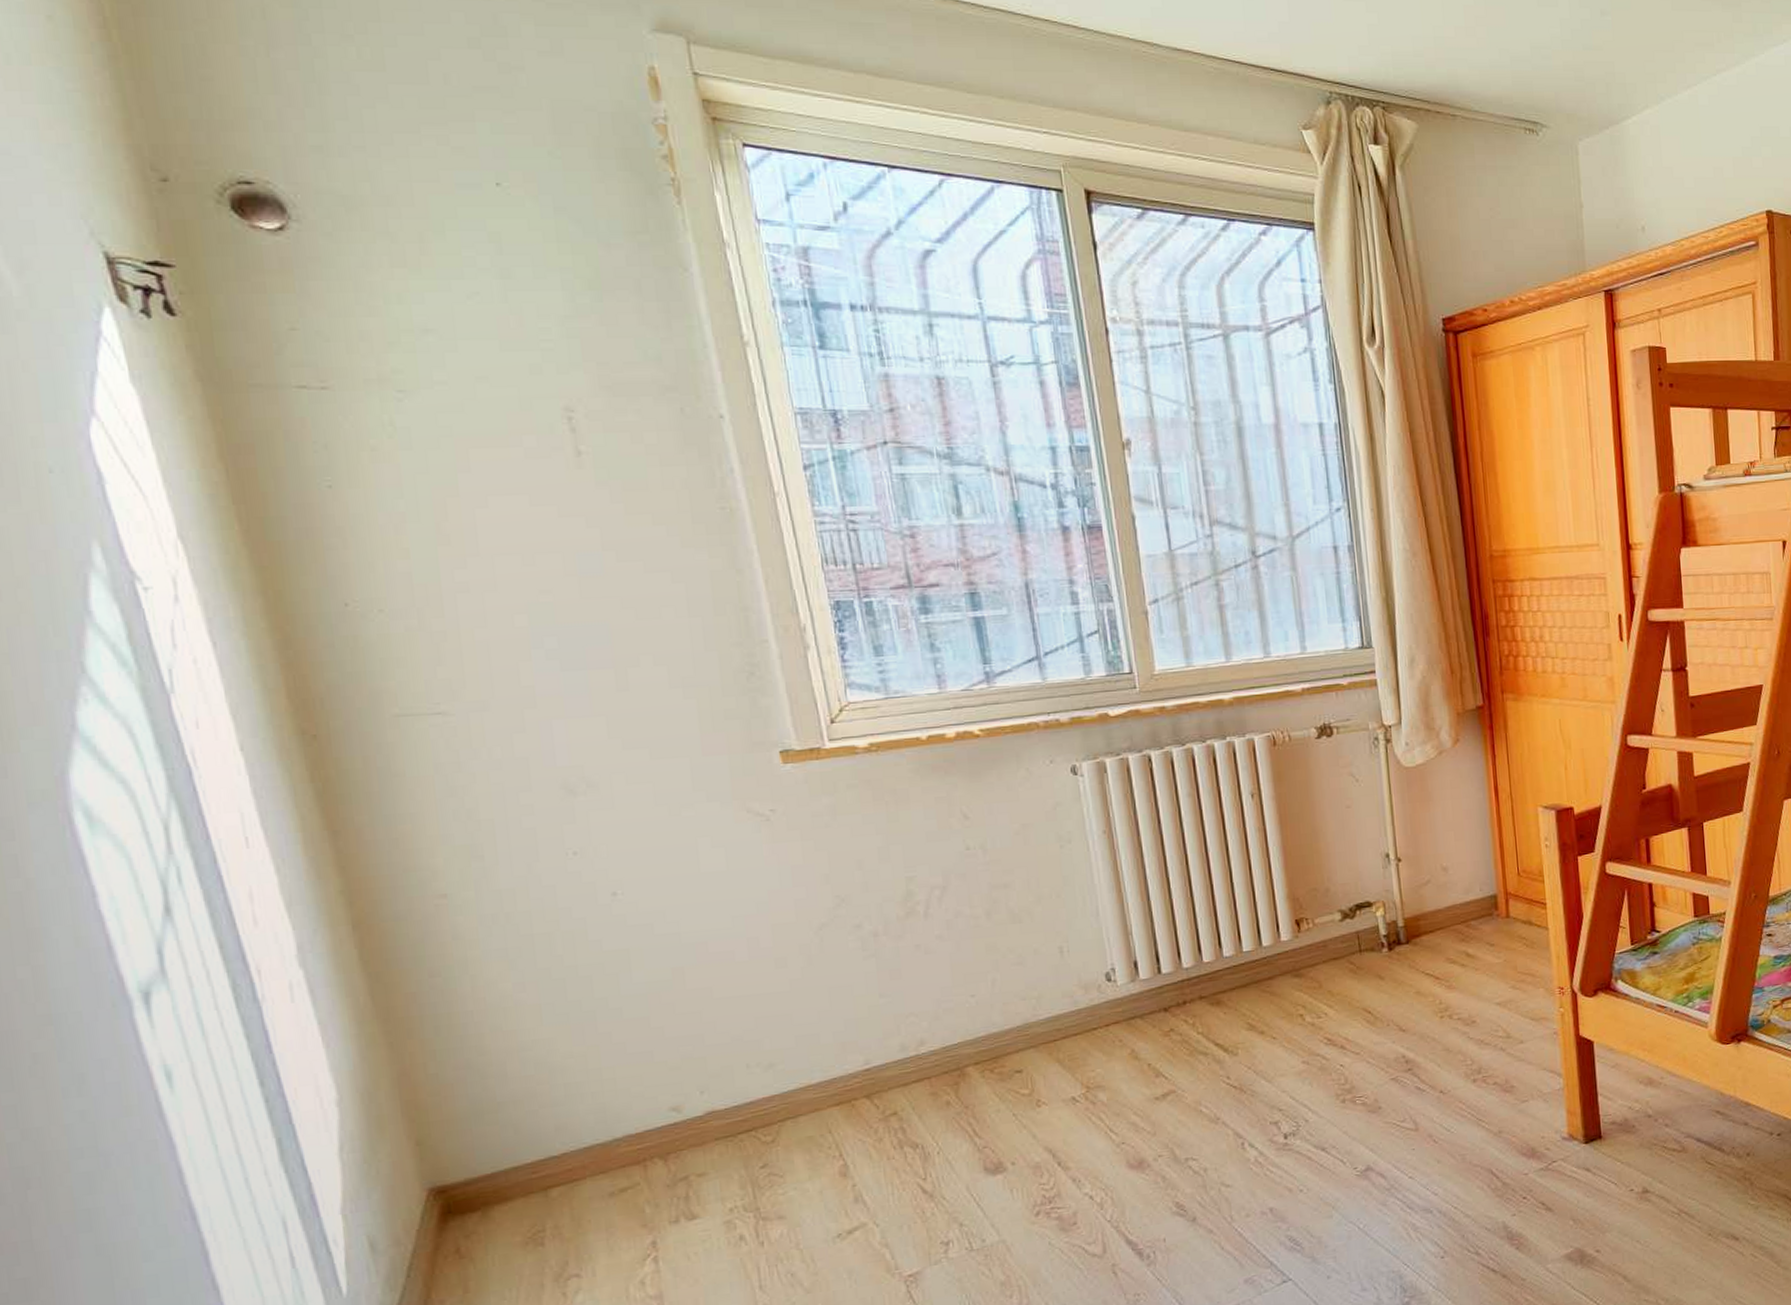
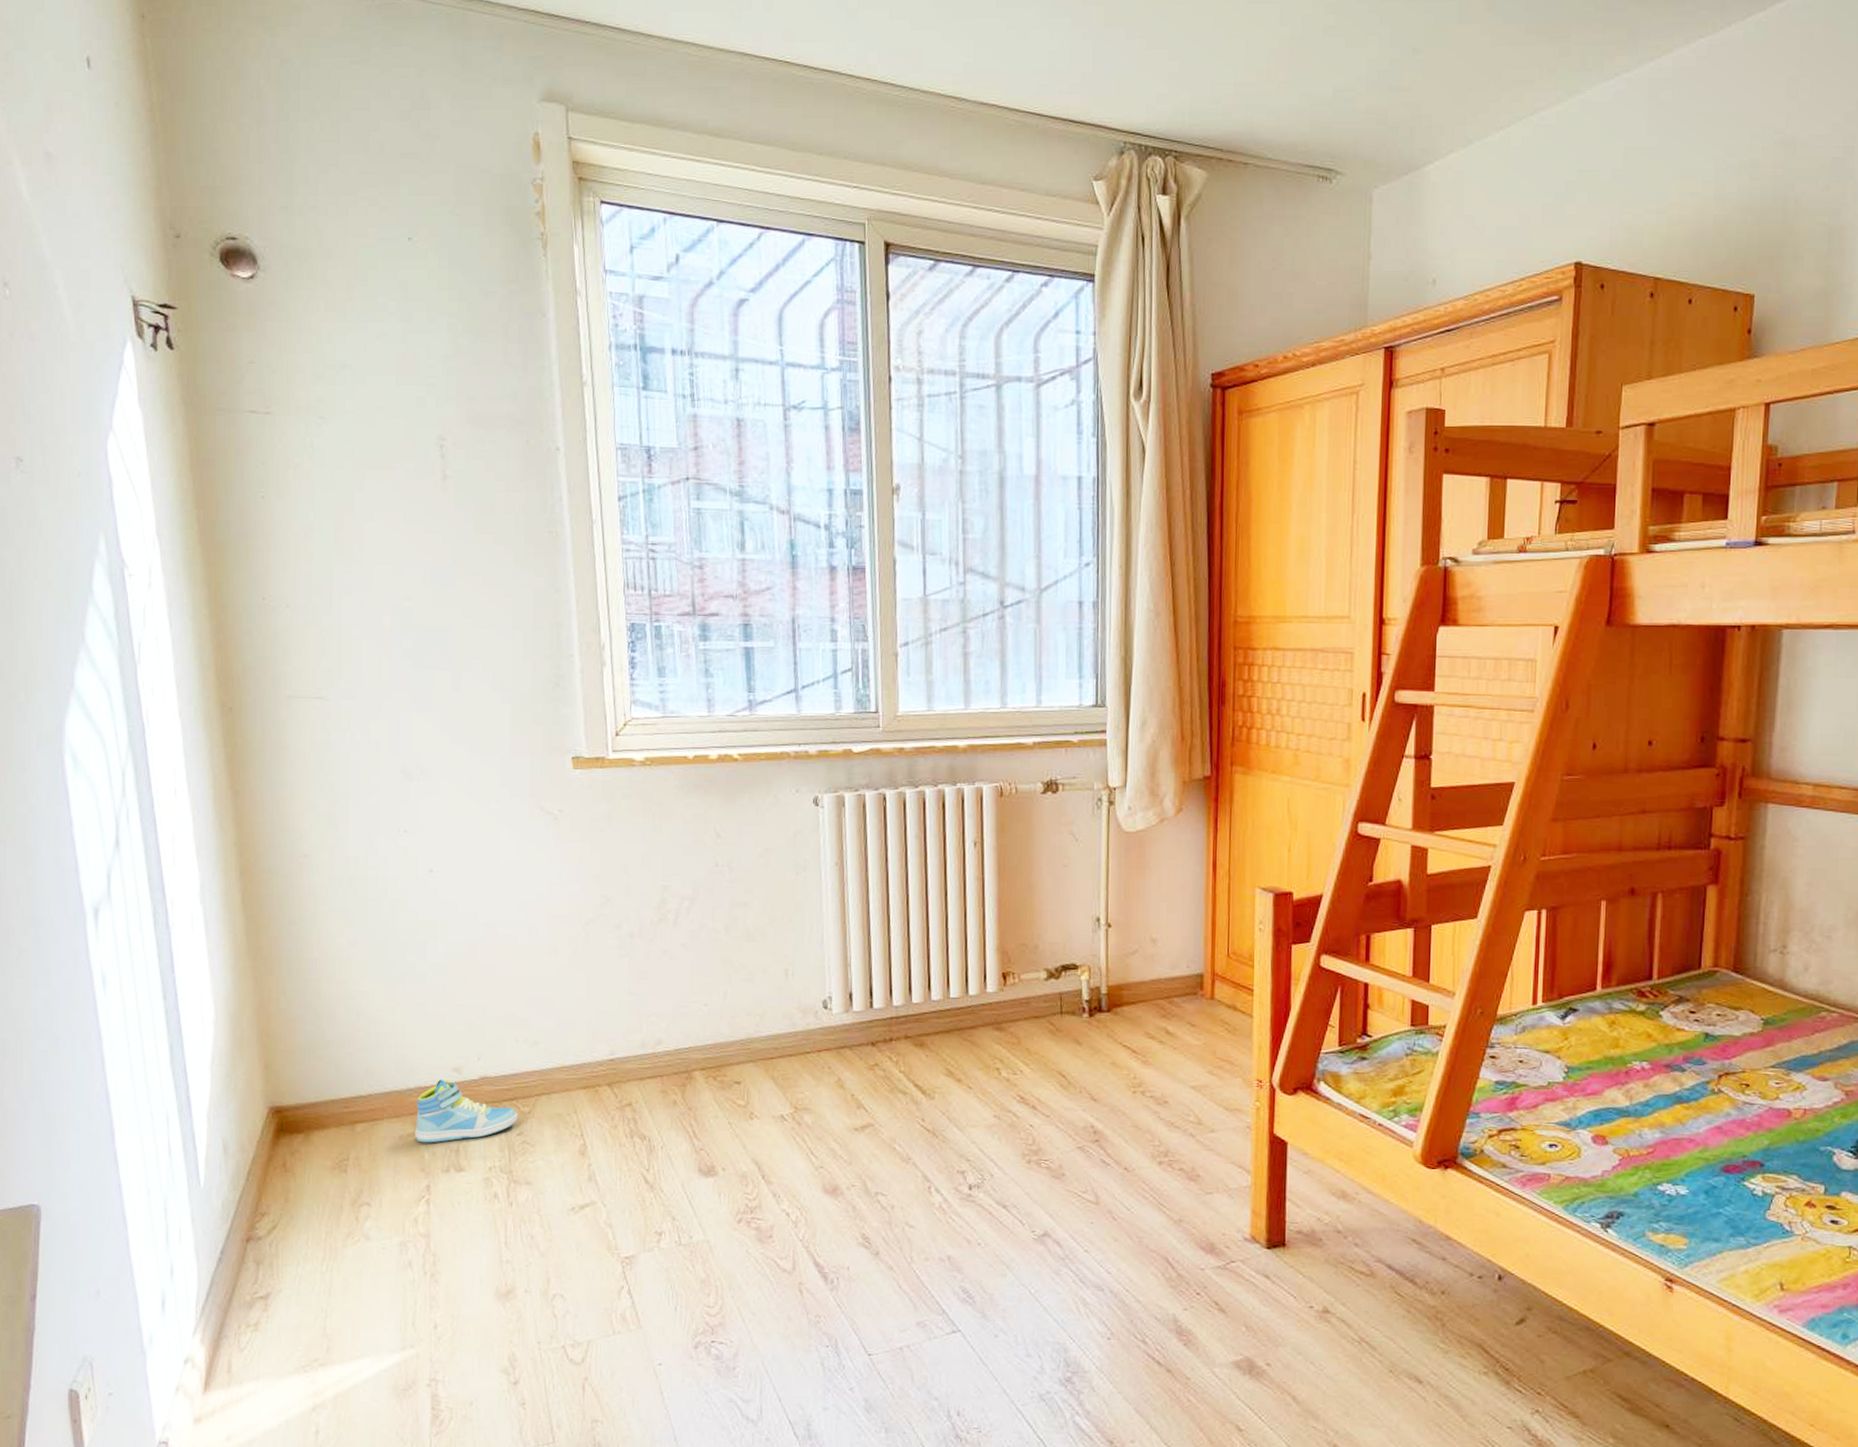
sneaker: none [627,1122,760,1196] -> present [415,1079,518,1143]

